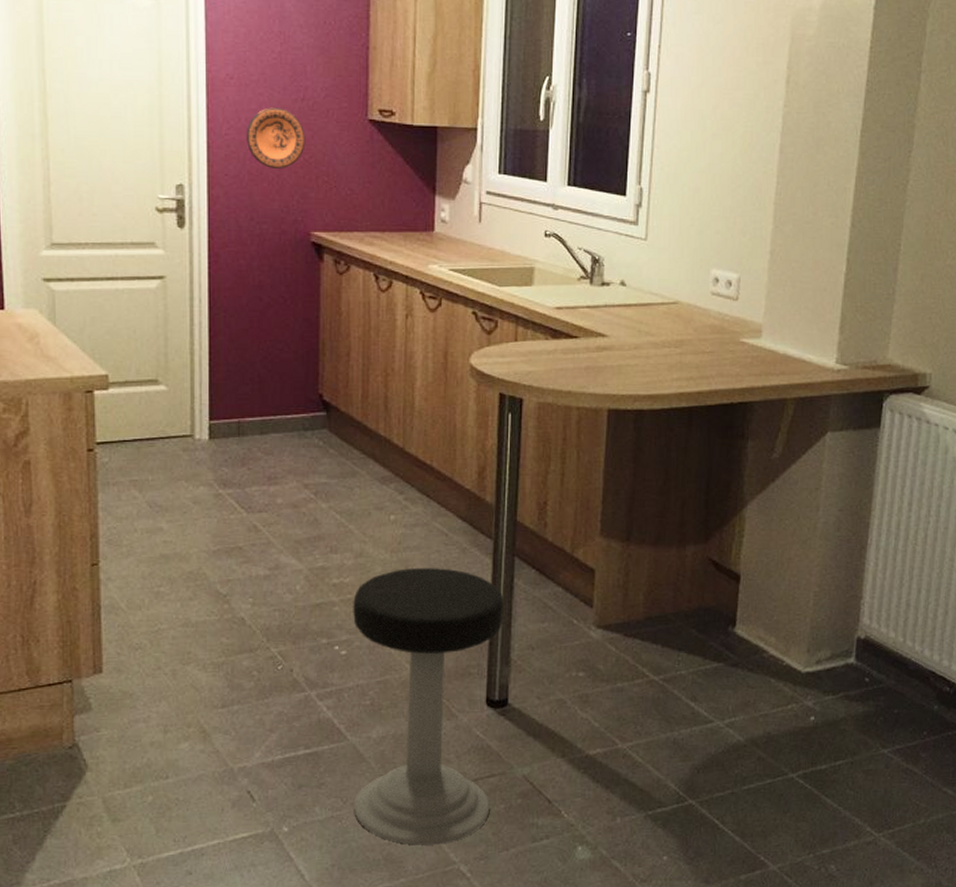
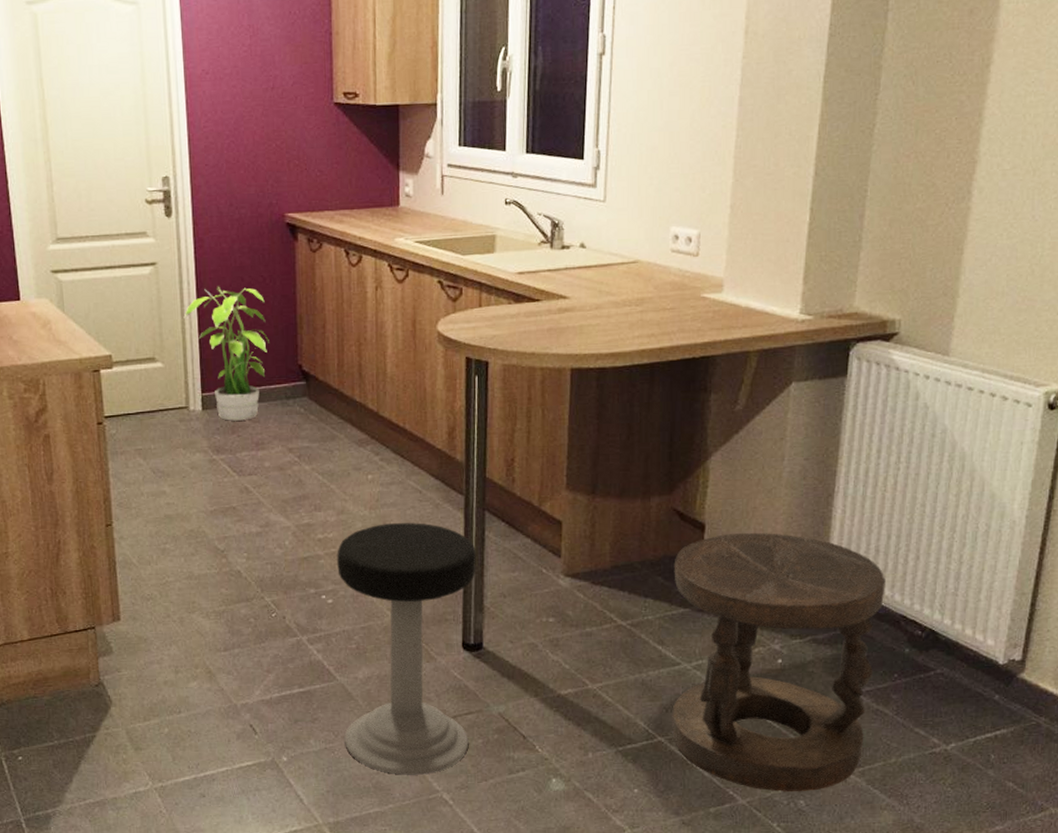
potted plant: none [193,307,288,452] -> present [183,287,269,421]
decorative plate: present [246,107,306,170] -> none [222,98,277,157]
stool: none [703,584,916,856] -> present [672,532,886,791]

